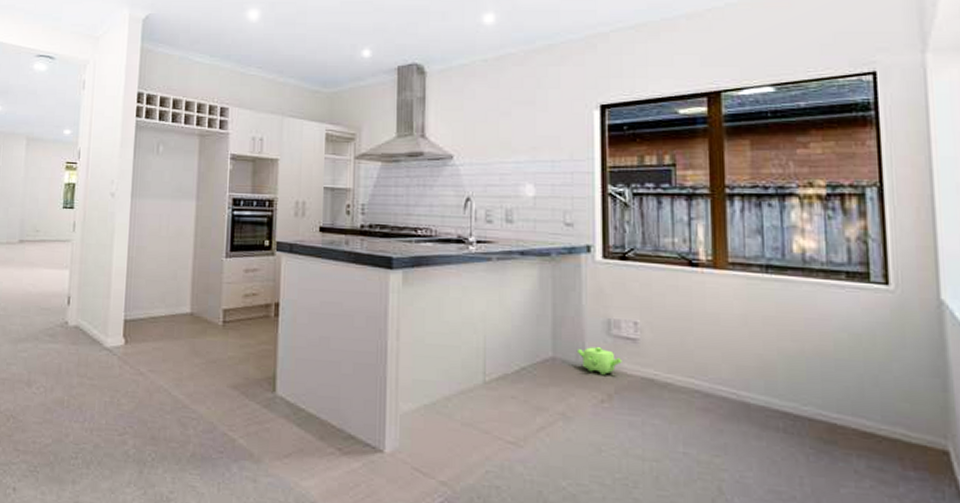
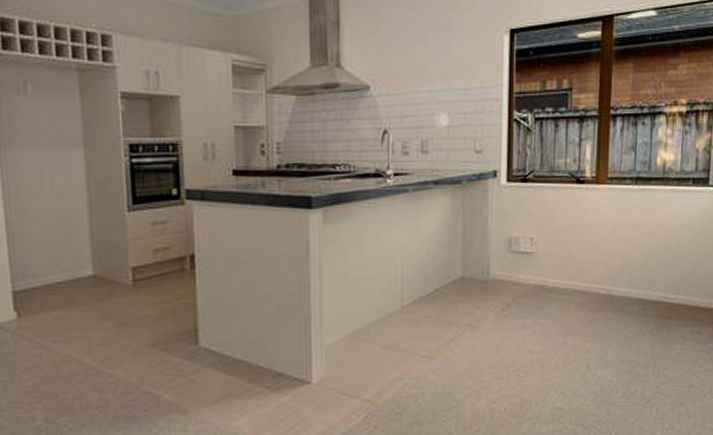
teapot: present [576,347,622,376] -> none [482,263,519,288]

